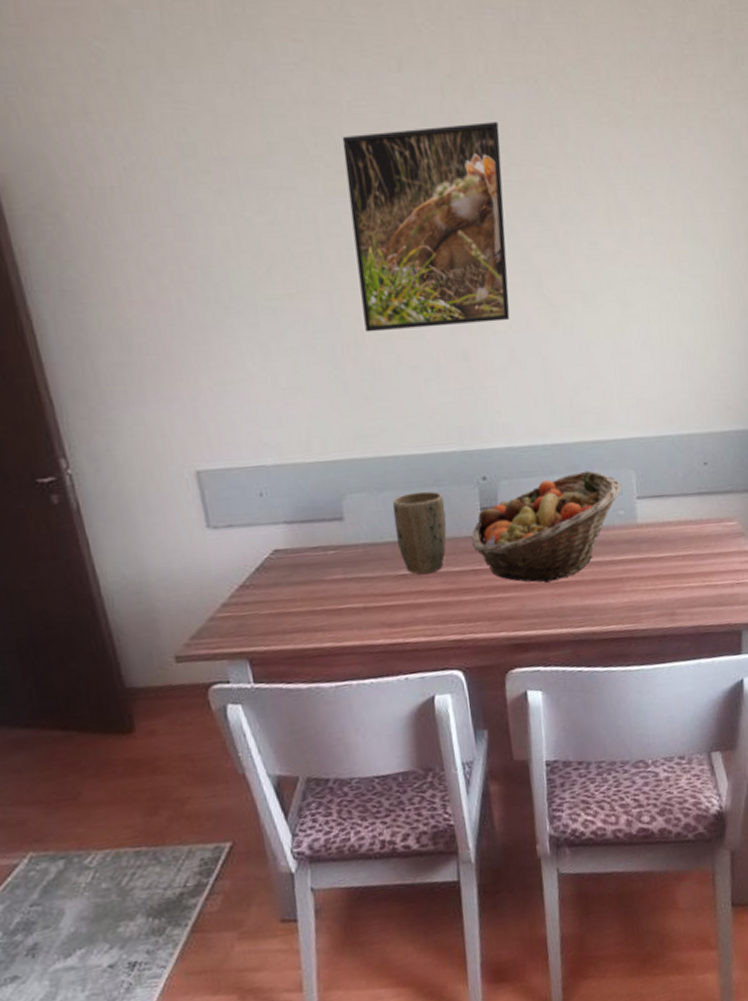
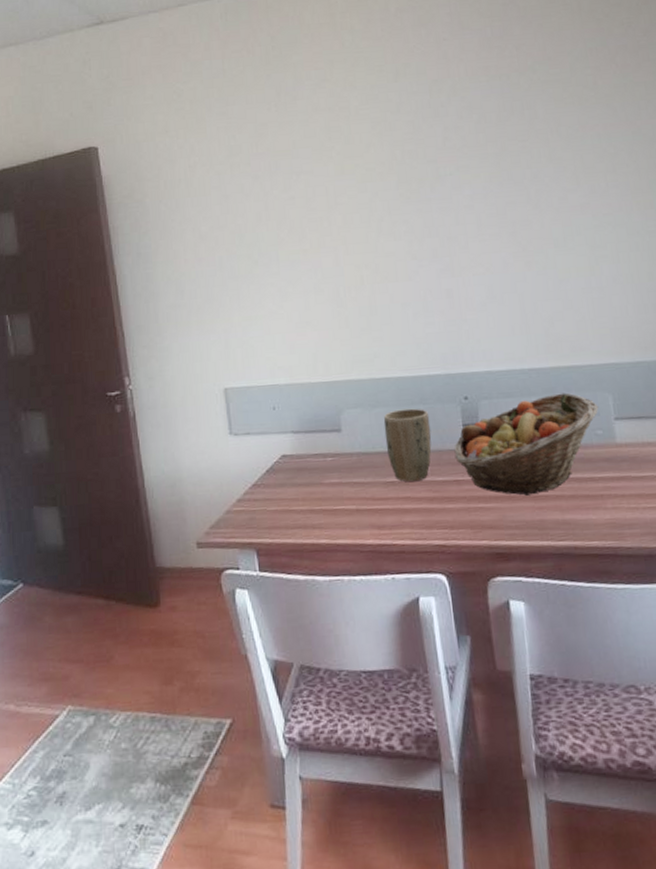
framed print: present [342,121,510,333] -> none [350,110,488,277]

